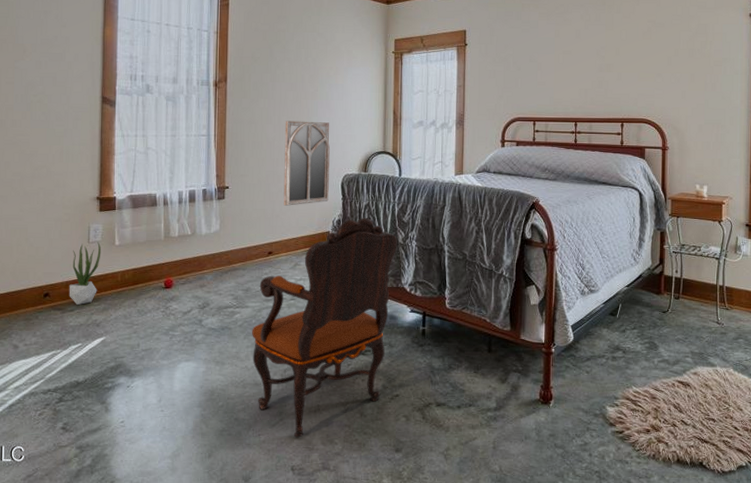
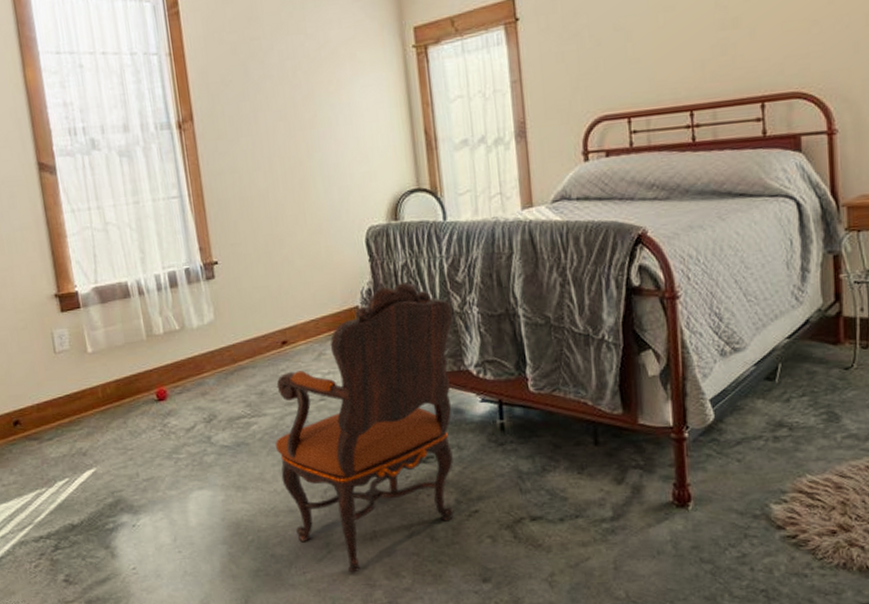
potted plant: present [69,241,101,306] -> none [38,350,76,433]
home mirror: present [283,121,331,206] -> none [278,158,352,279]

